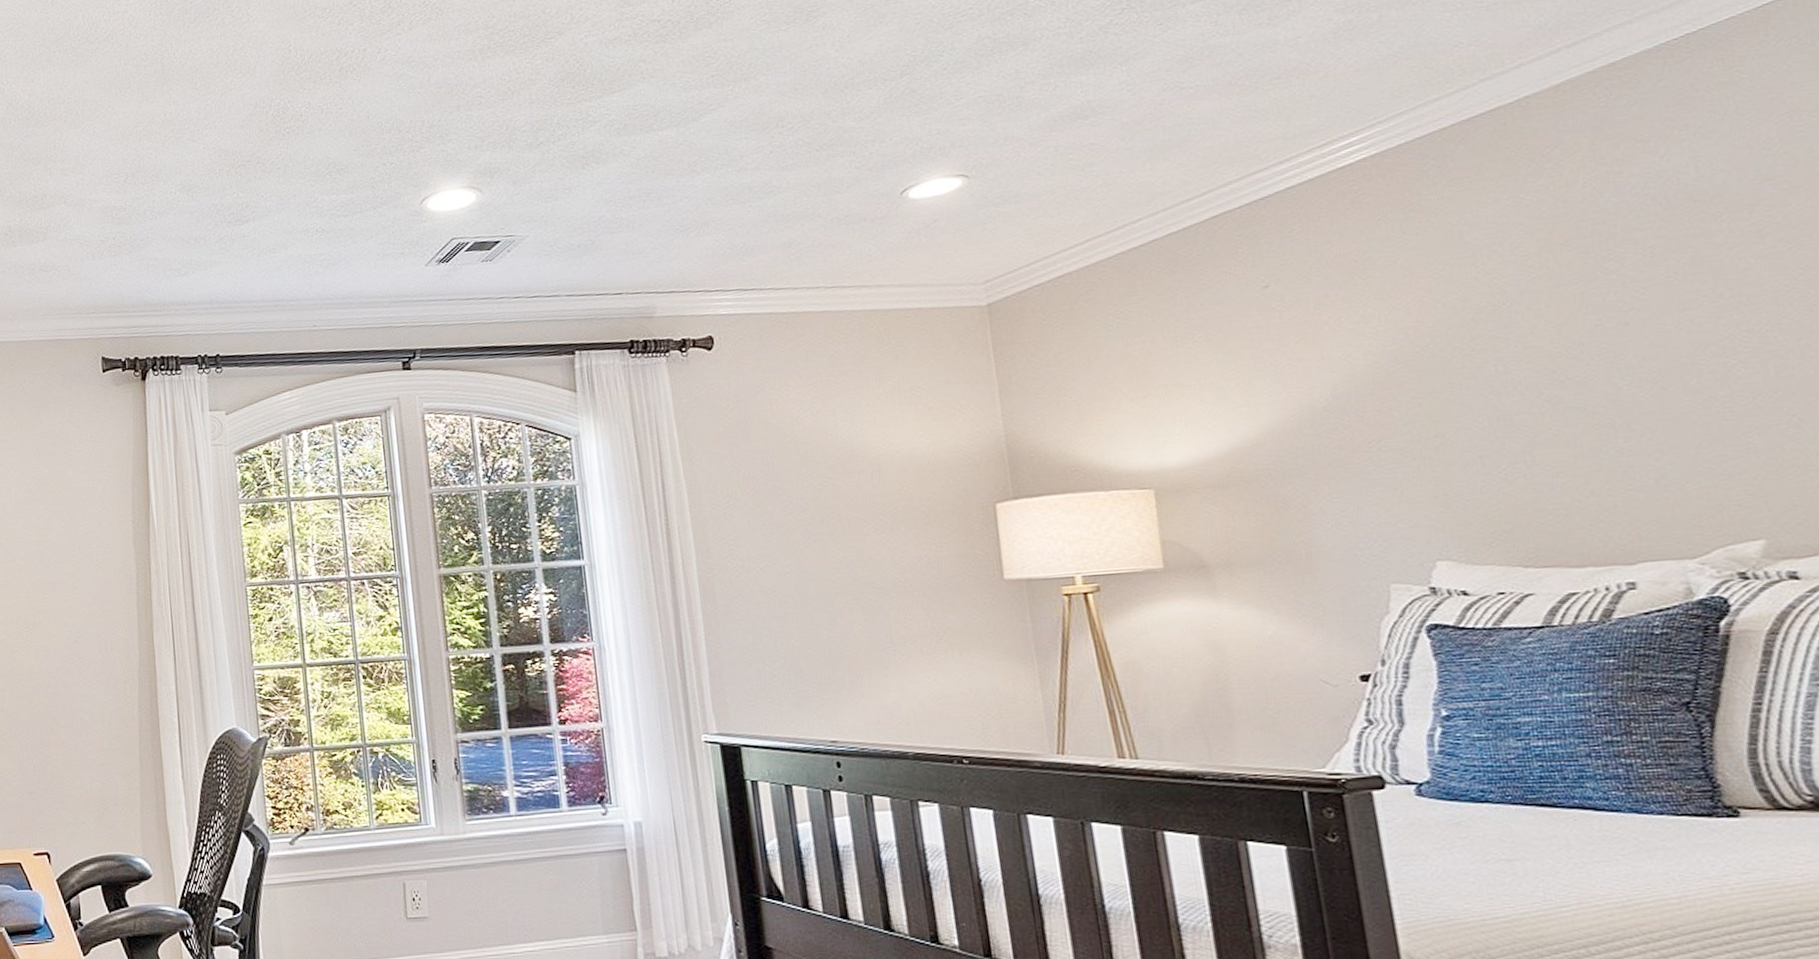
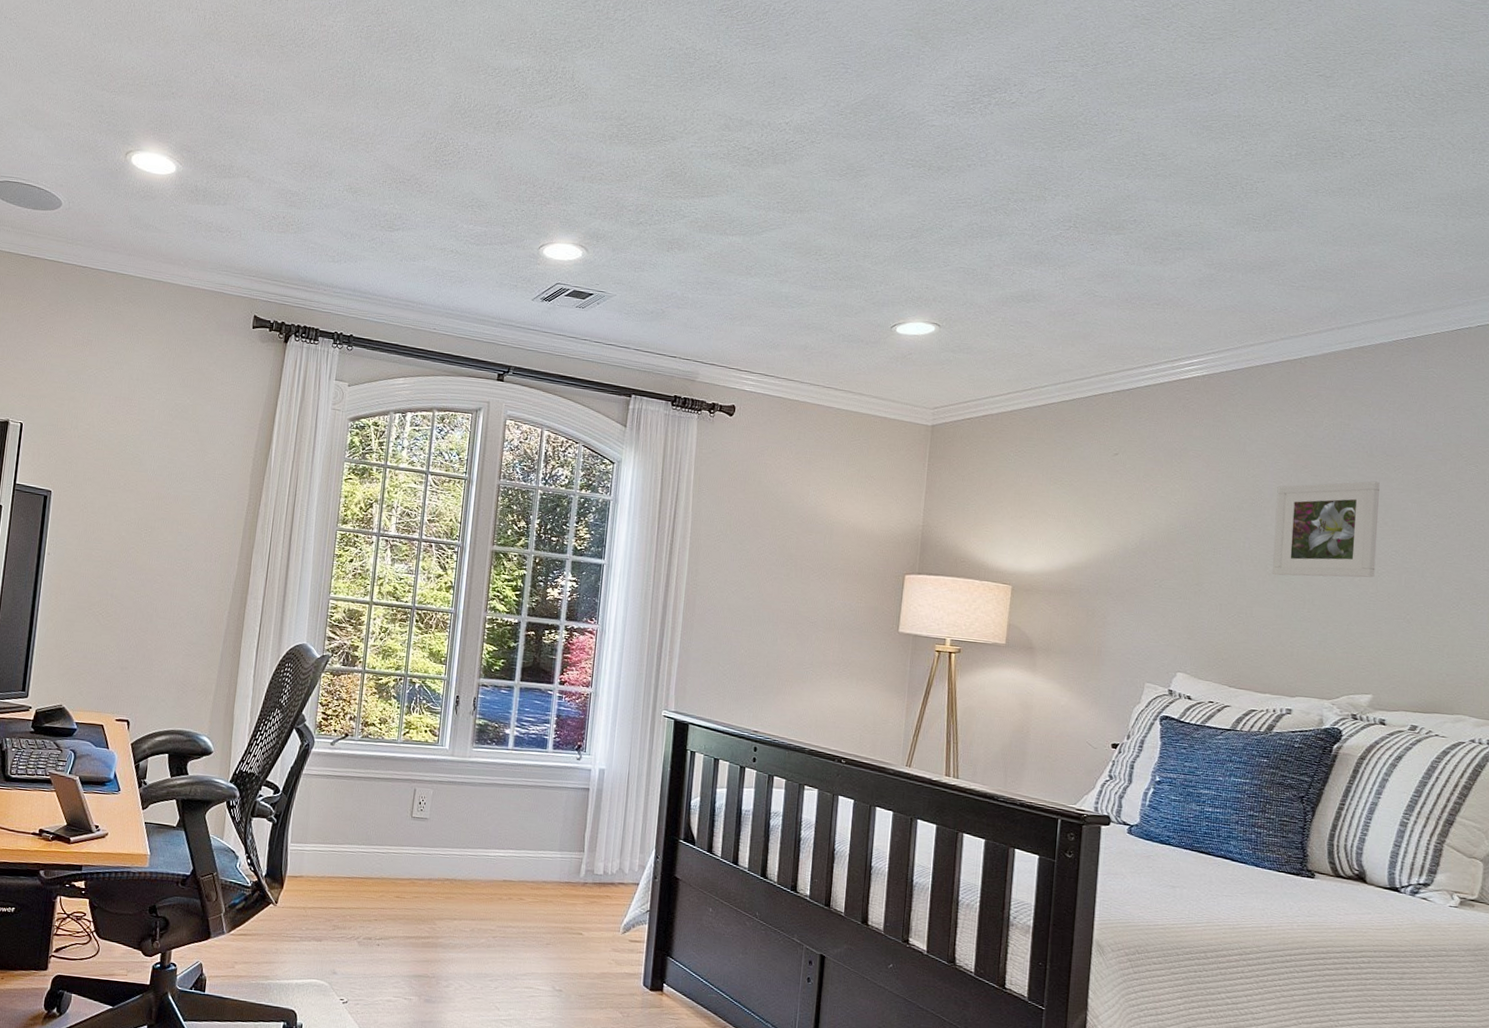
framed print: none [1529,240,1722,402] -> present [1271,481,1380,578]

